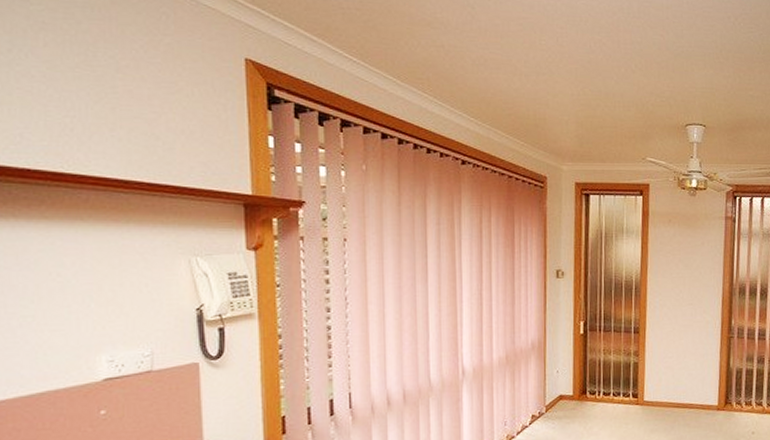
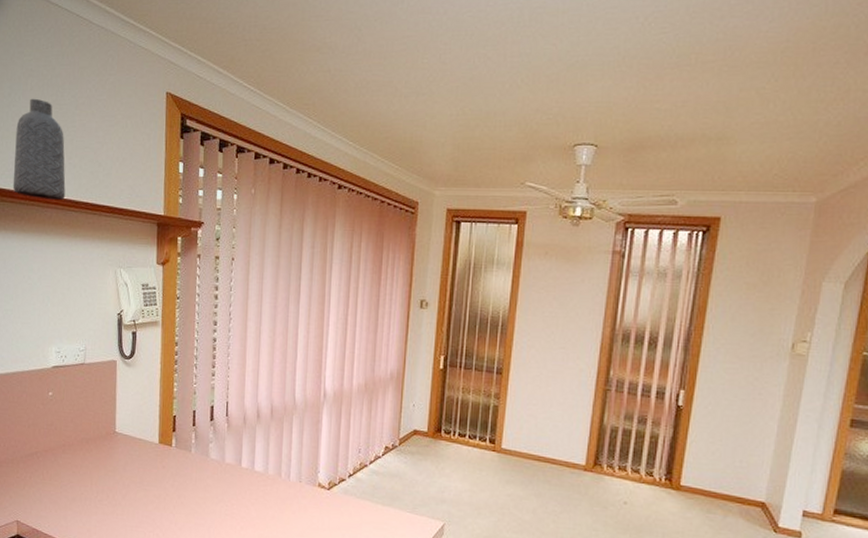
vase: none [23,56,108,181] -> present [12,98,66,201]

